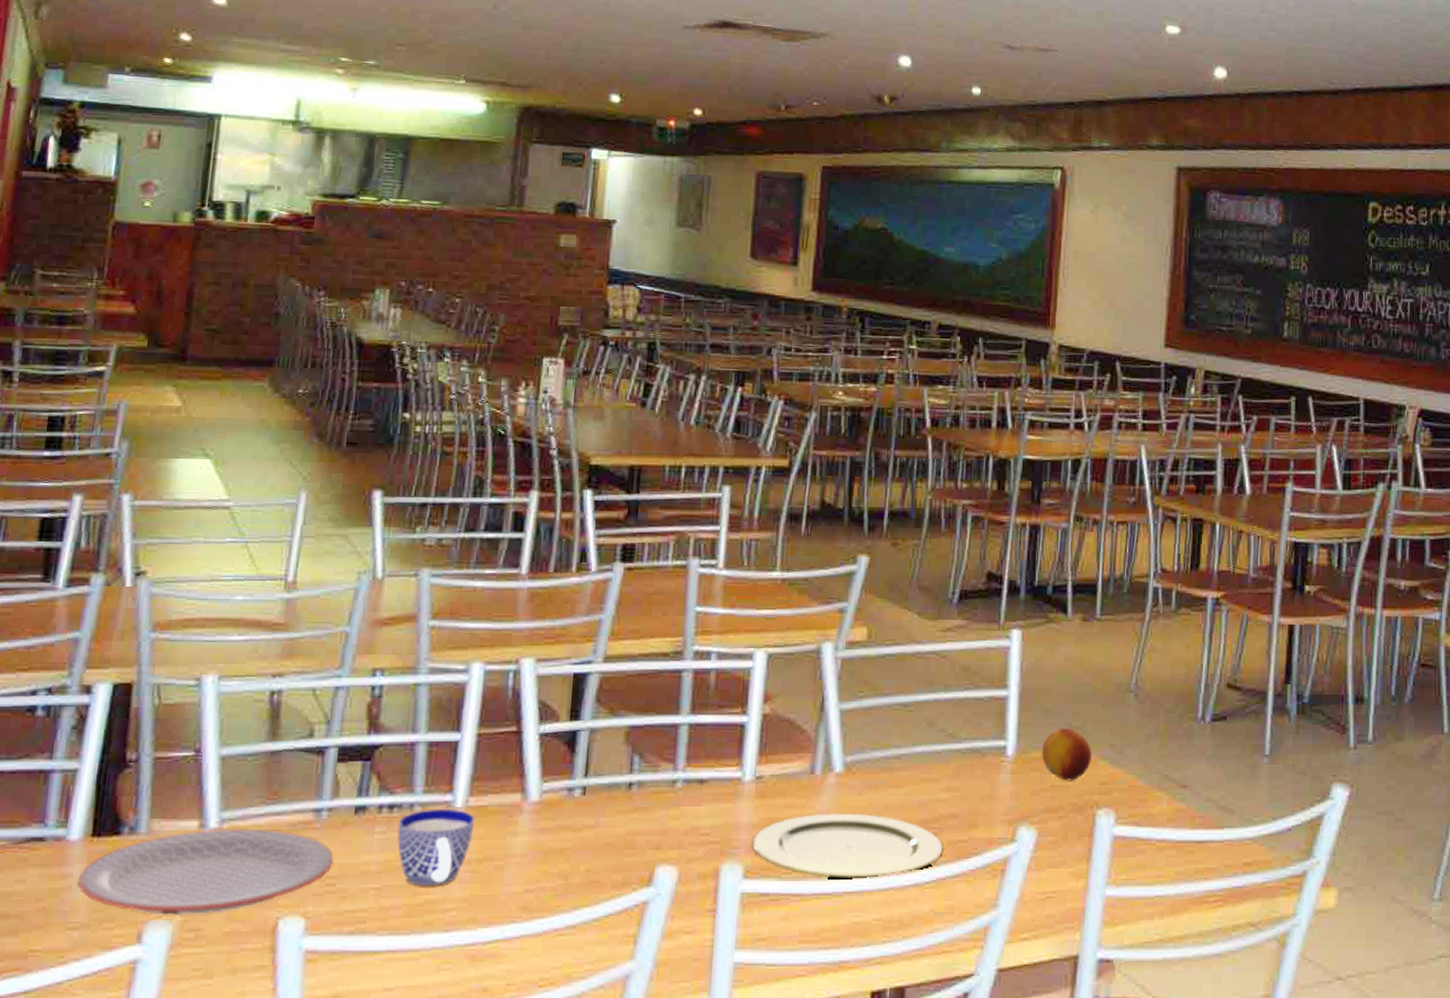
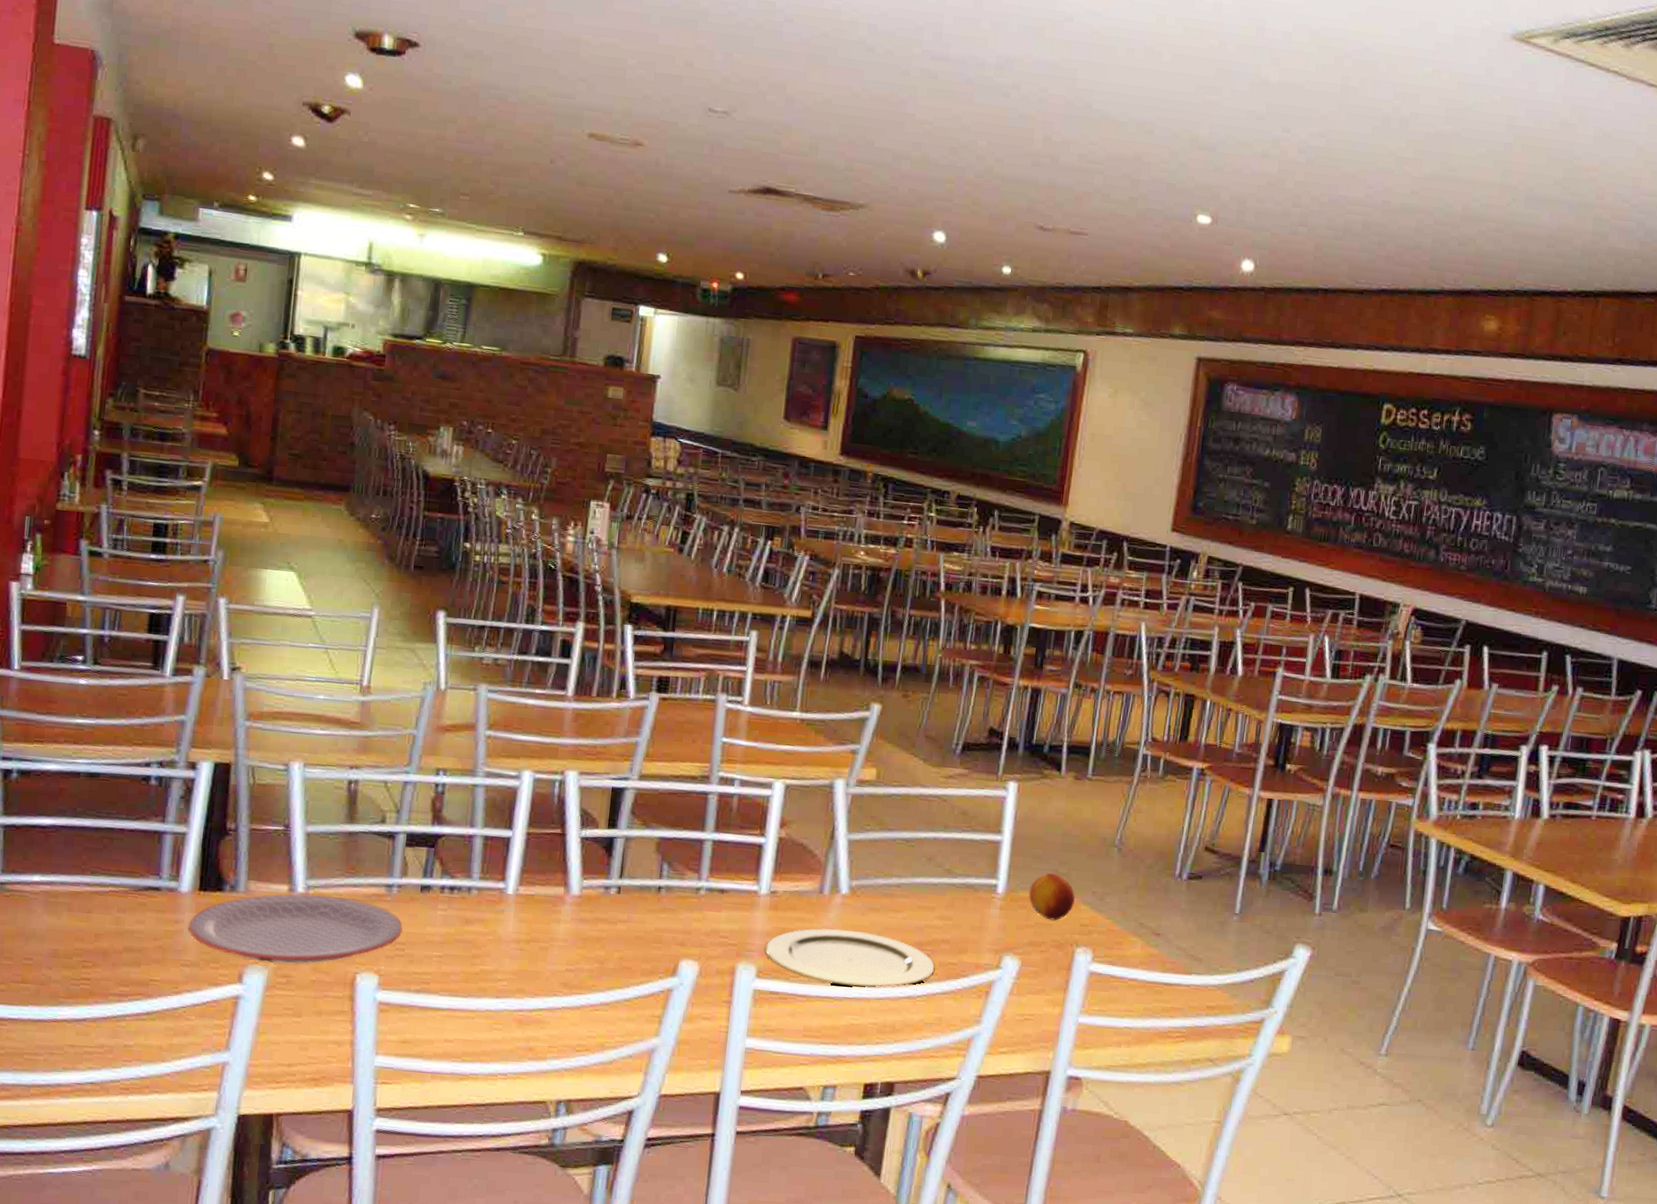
cup: present [396,808,475,887] -> none [456,893,524,959]

